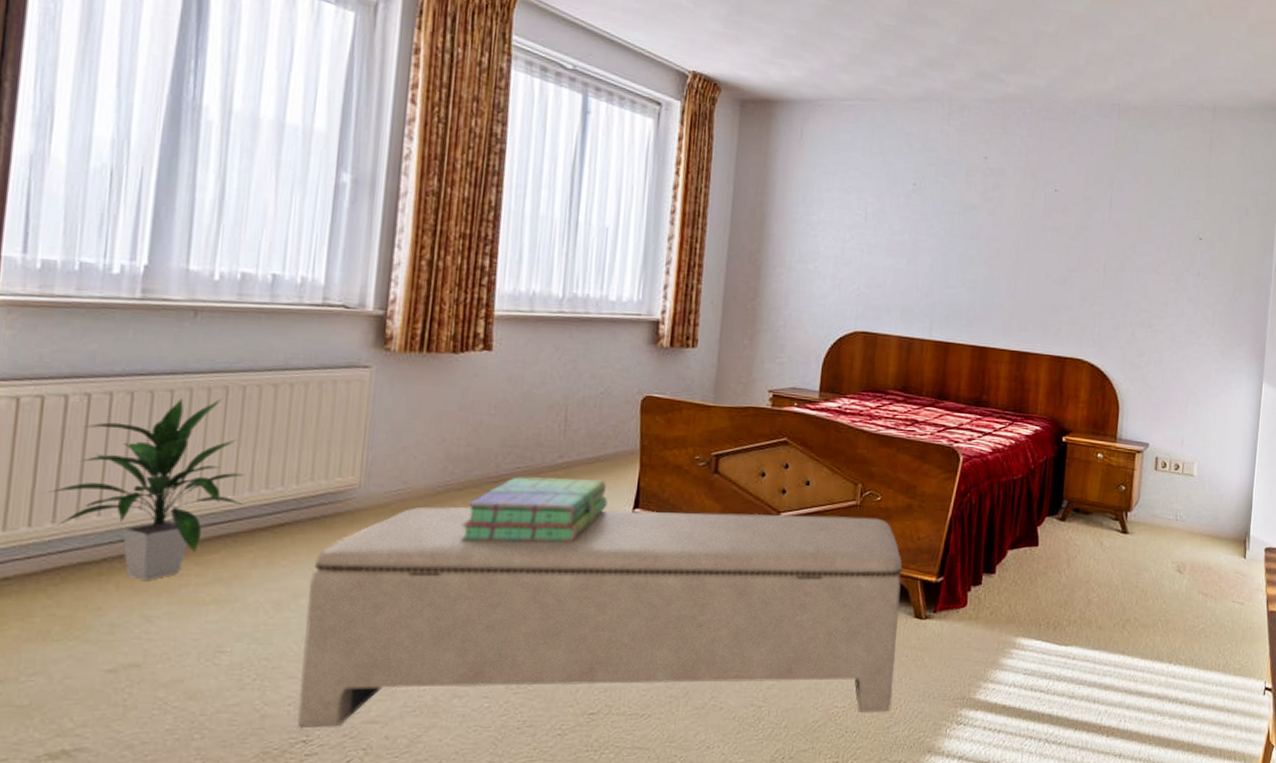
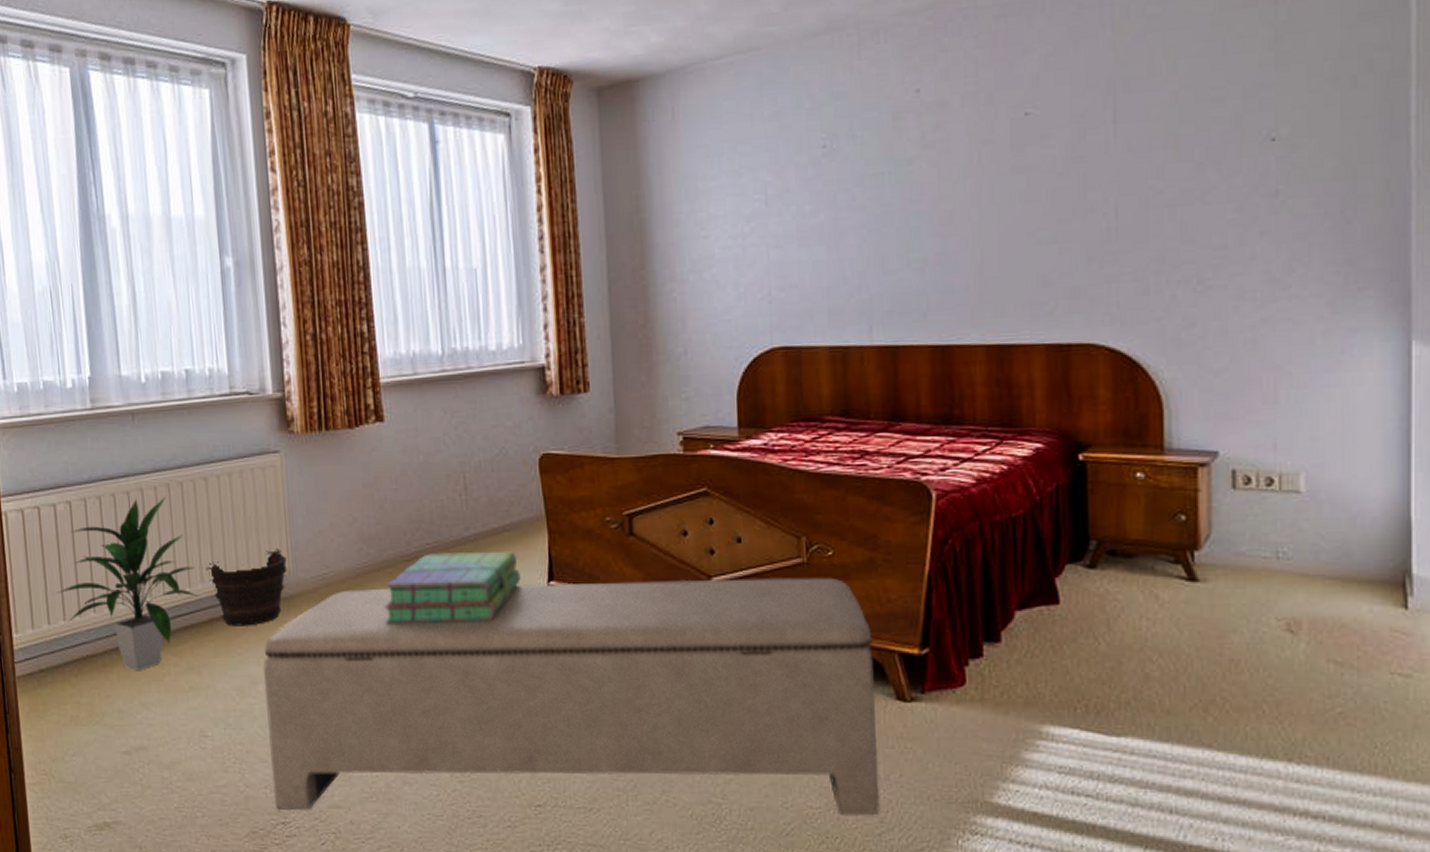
bucket: none [257,461,359,538] -> present [205,549,287,626]

